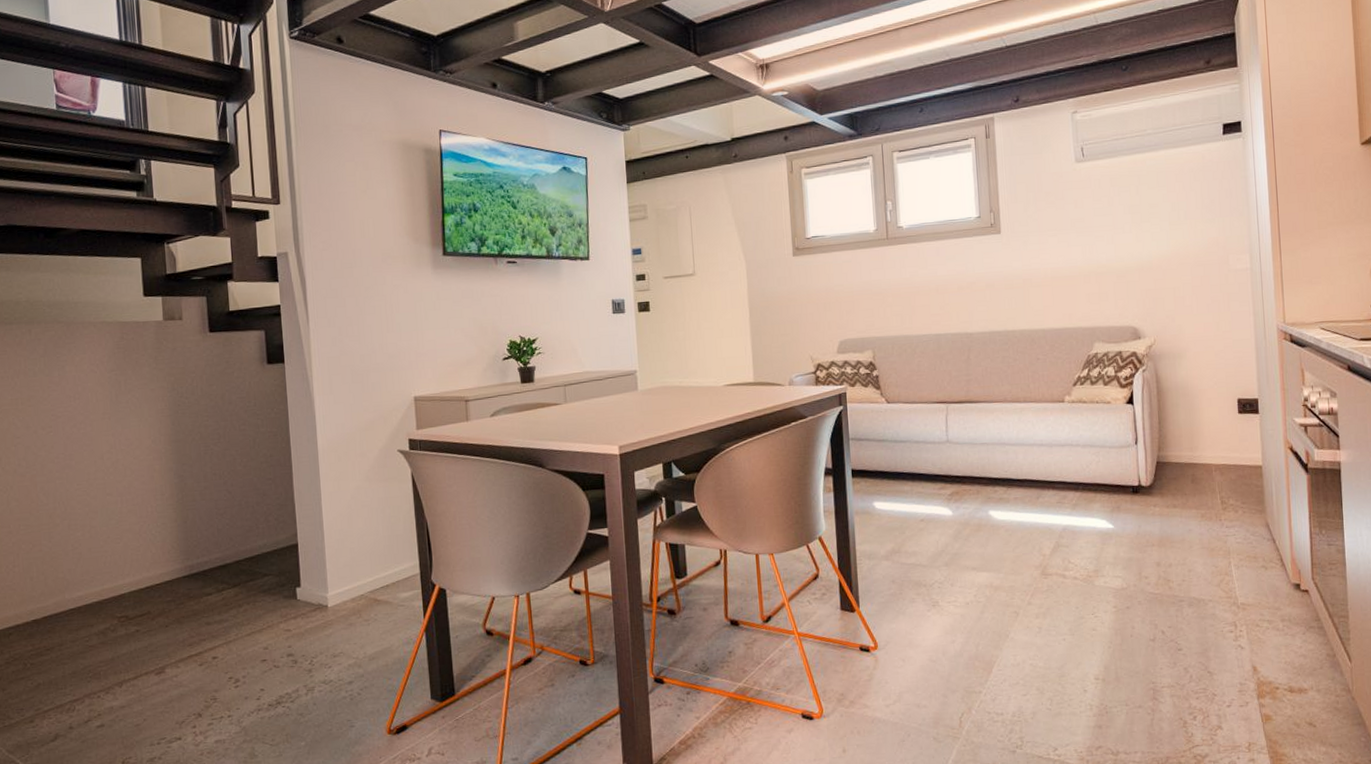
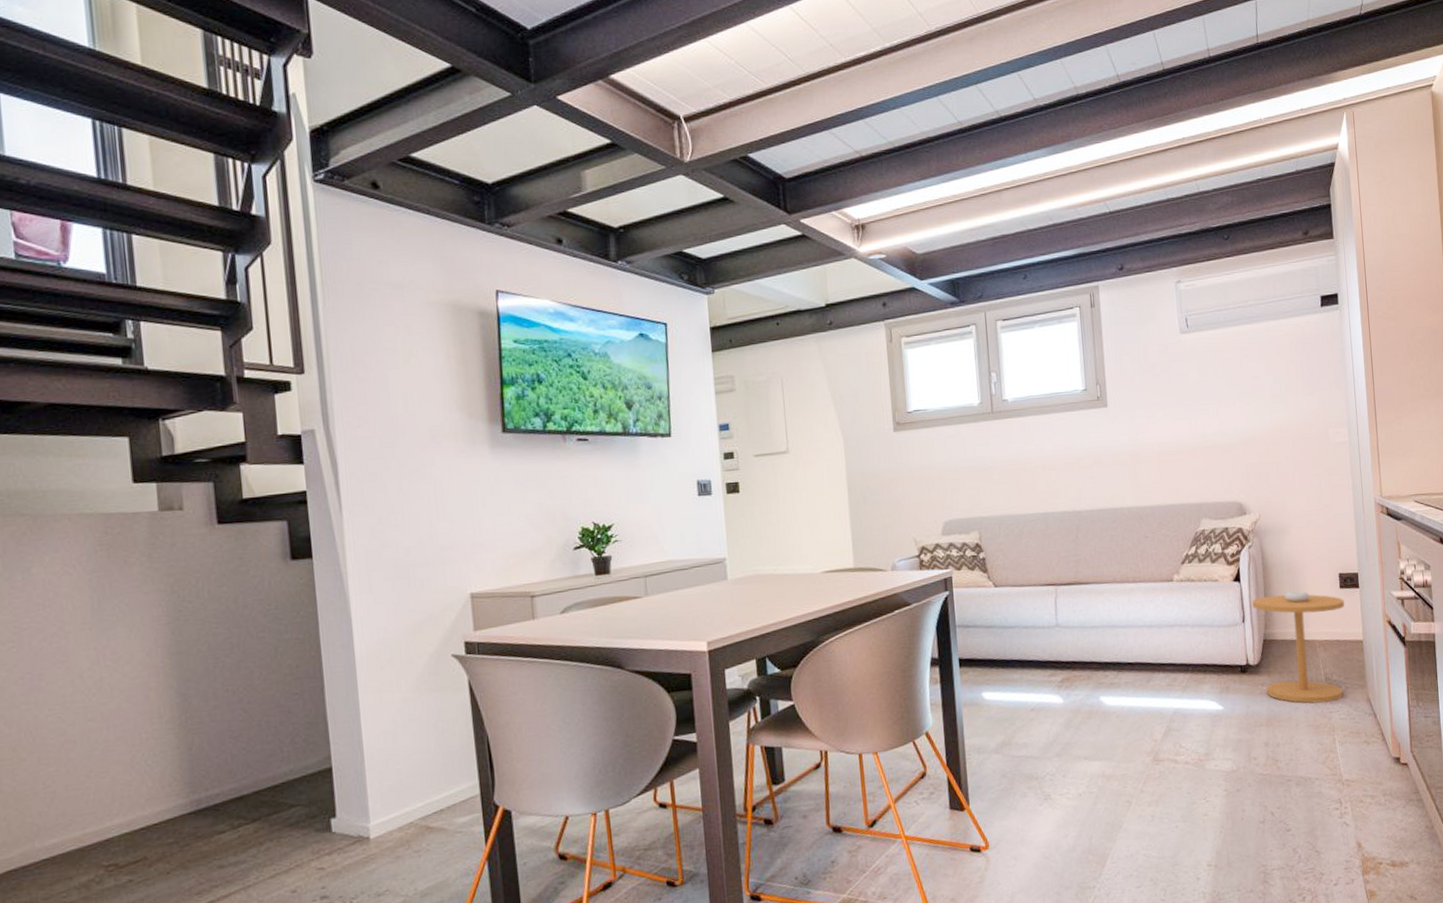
side table: none [1146,415,1243,526] -> present [1252,591,1344,703]

